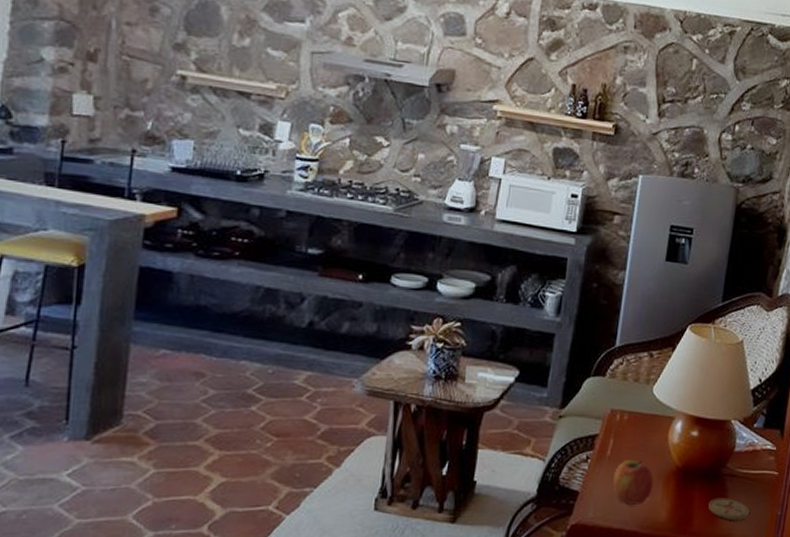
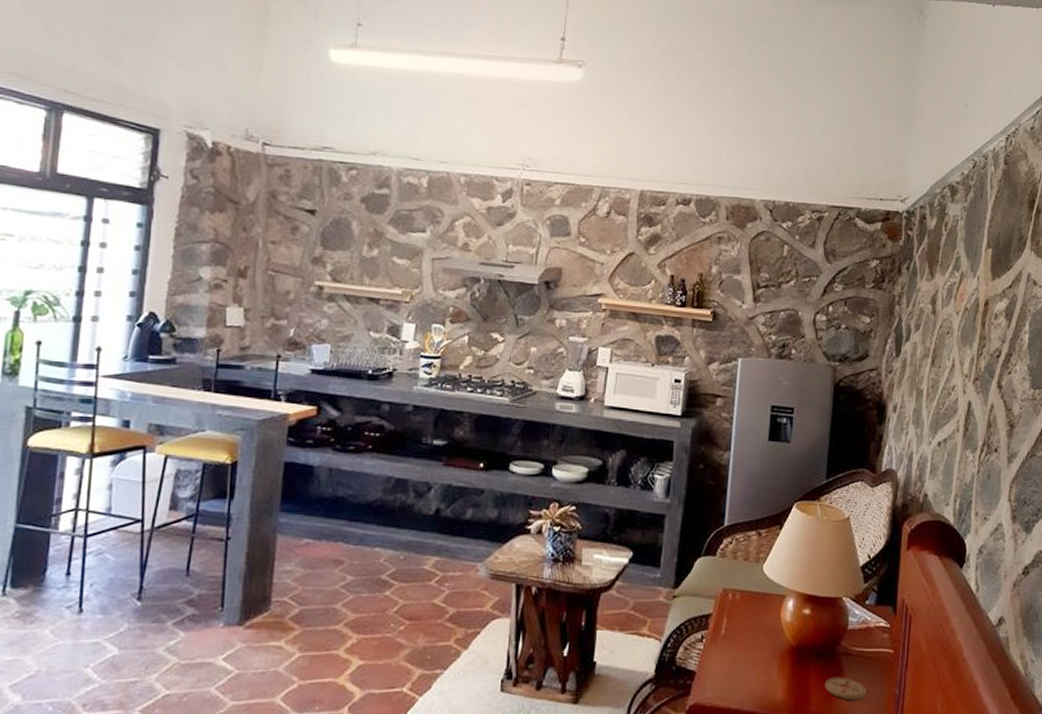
apple: present [613,459,655,505] -> none [728,639,769,684]

